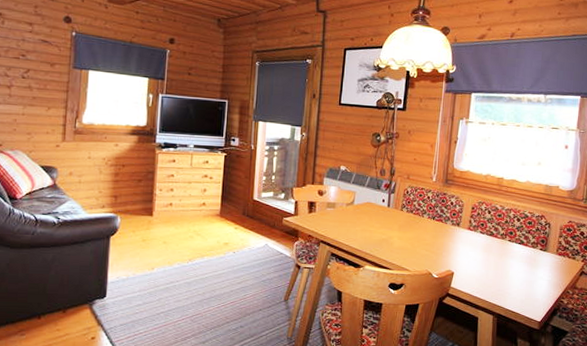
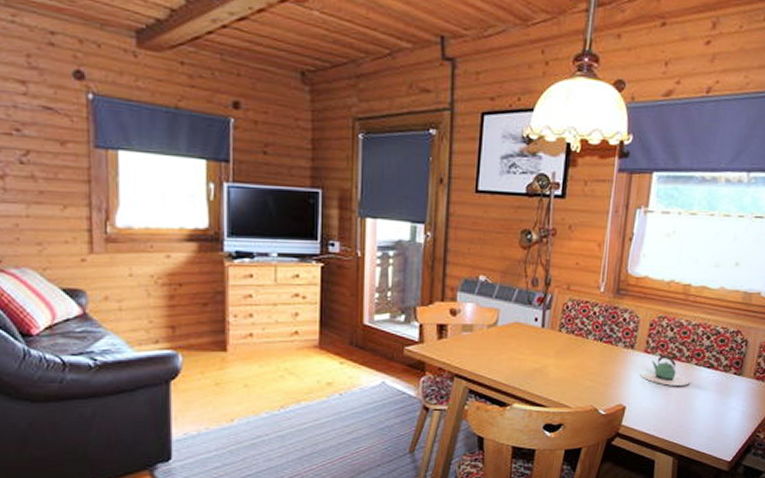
teapot: none [465,232,506,257] -> present [640,355,691,386]

